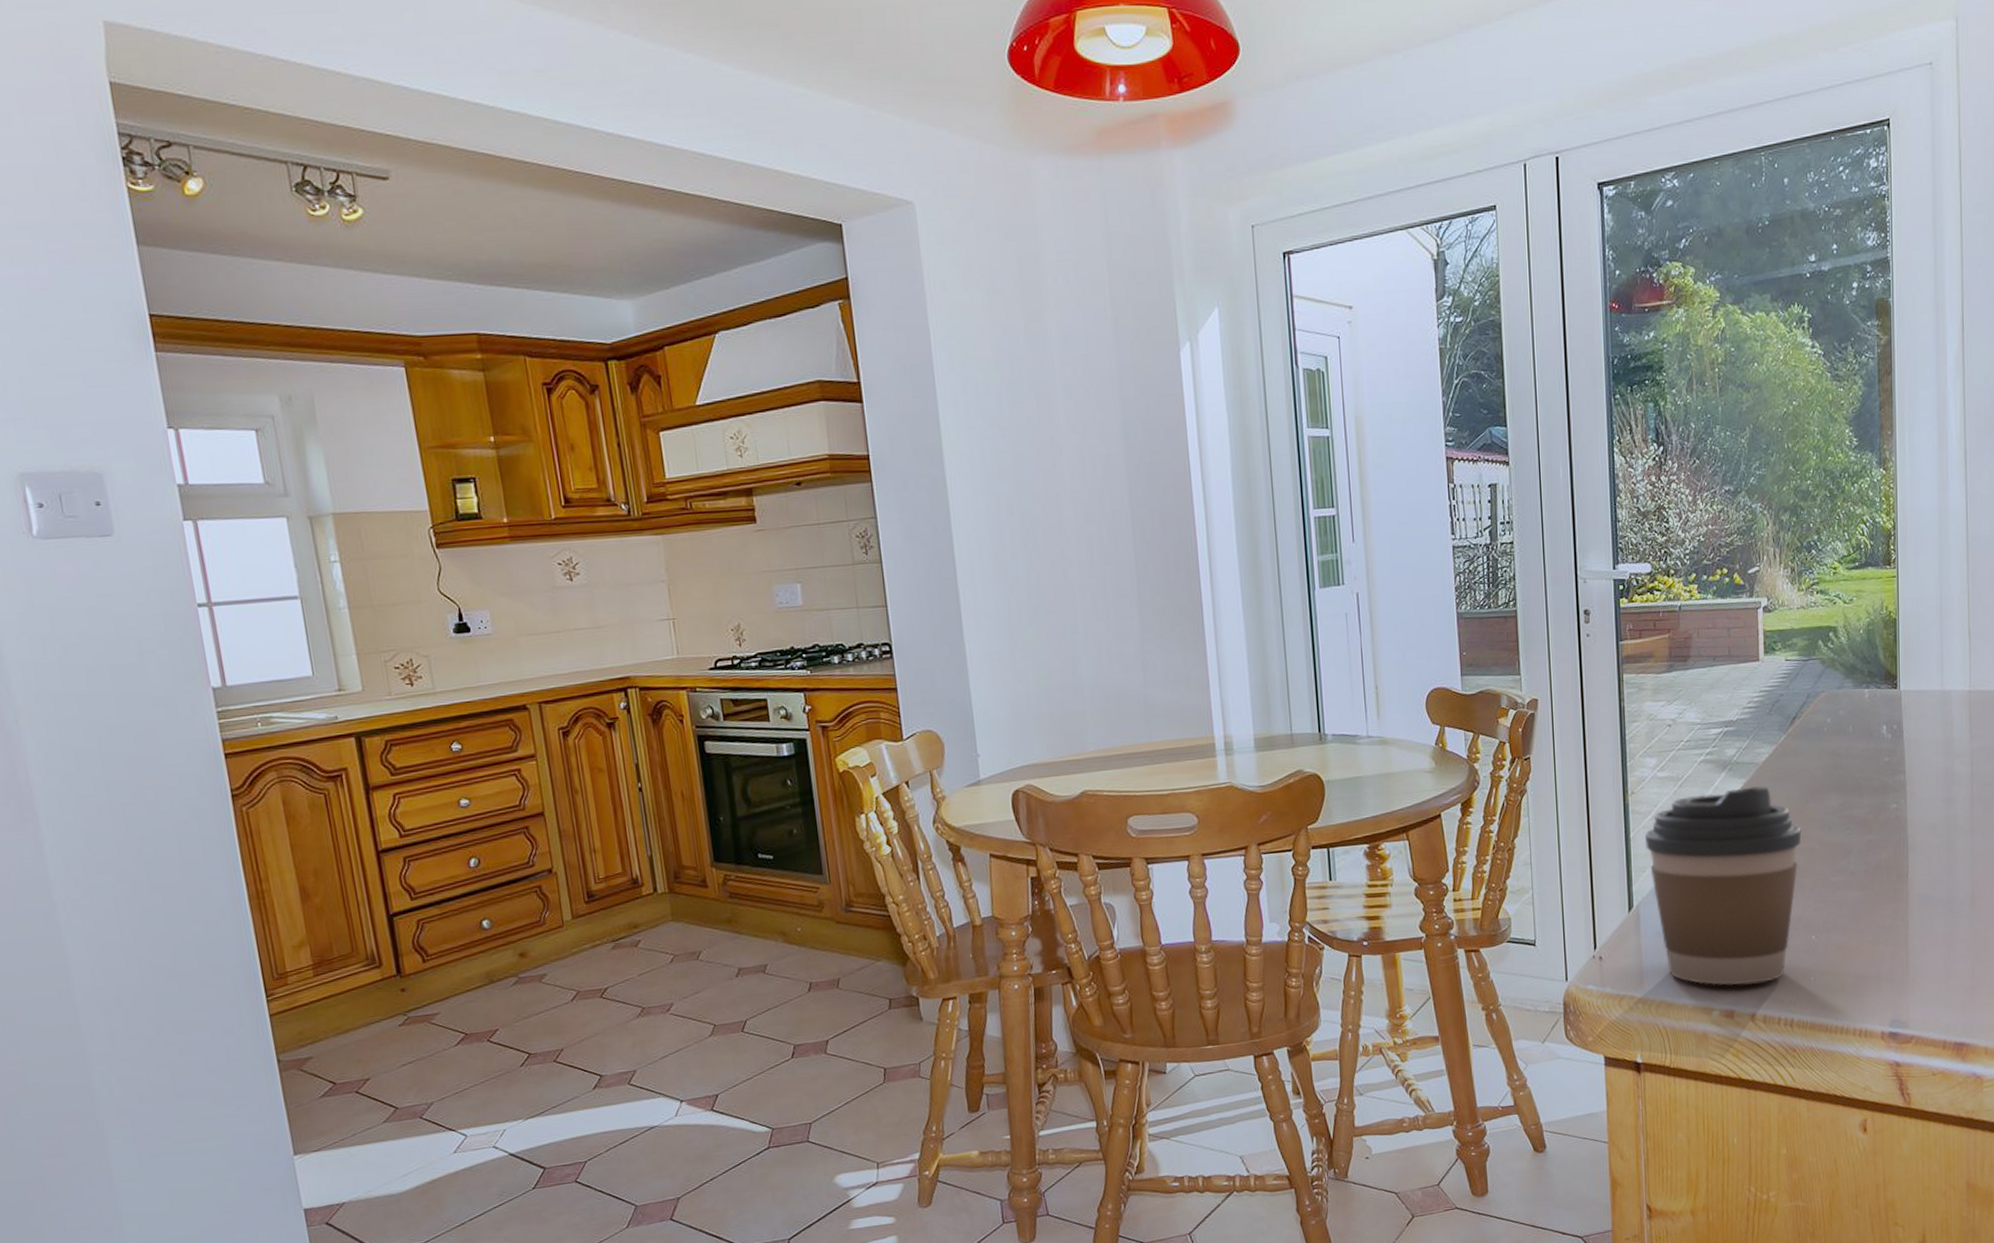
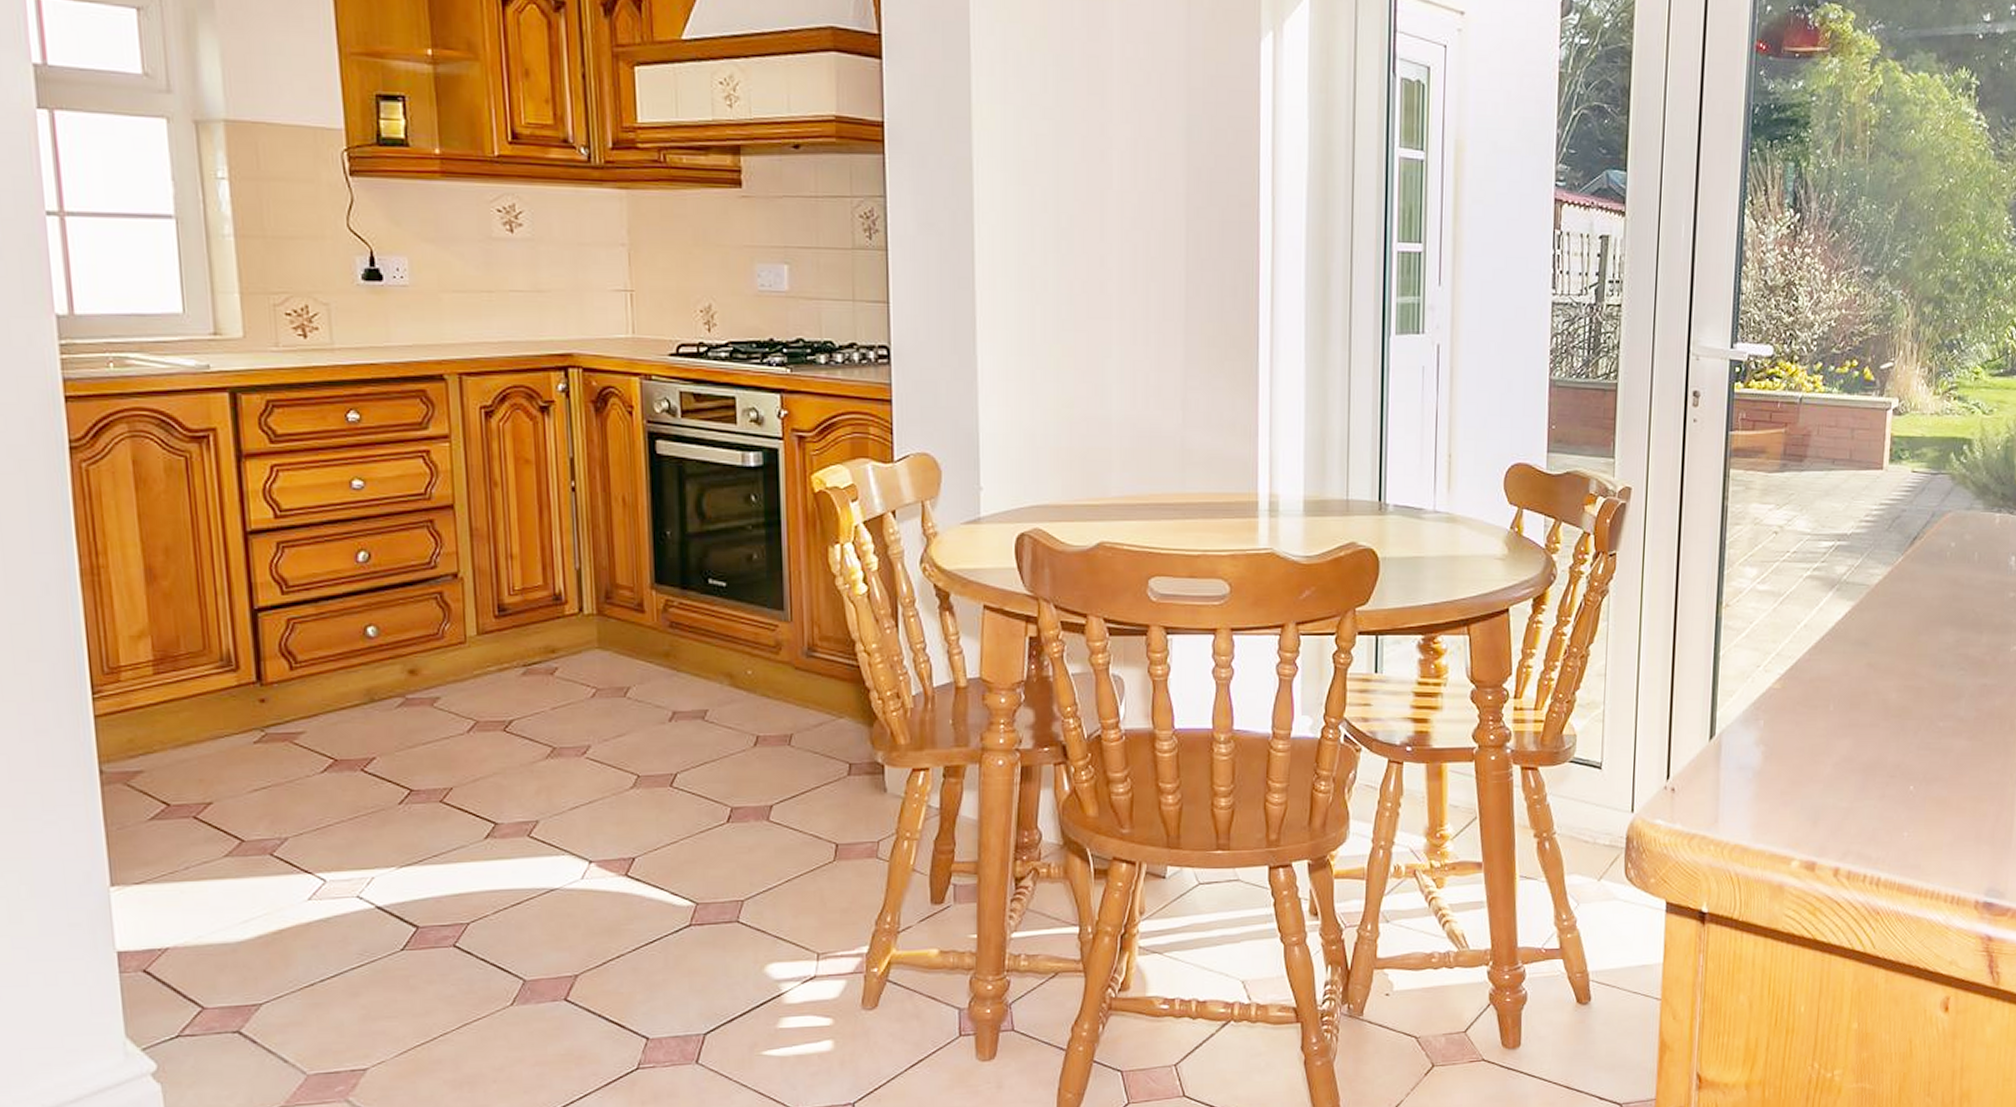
coffee cup: present [1645,785,1802,986] -> none [1736,610,1911,835]

